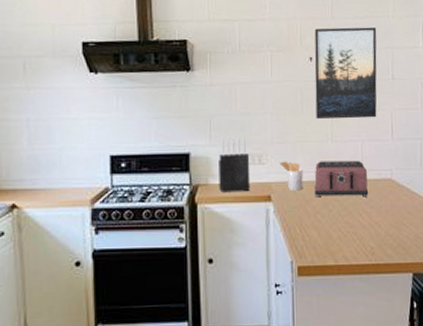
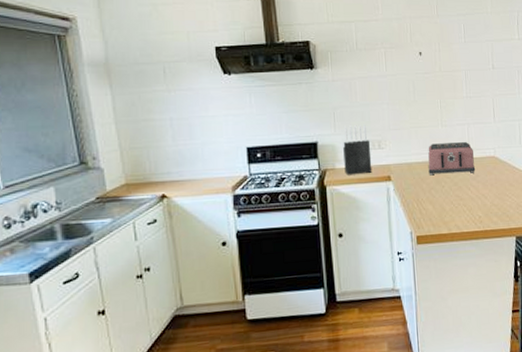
utensil holder: present [279,161,303,191] -> none [397,145,418,171]
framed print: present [314,27,377,120] -> none [422,23,480,107]

